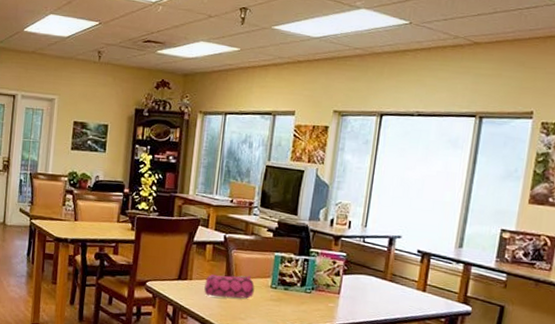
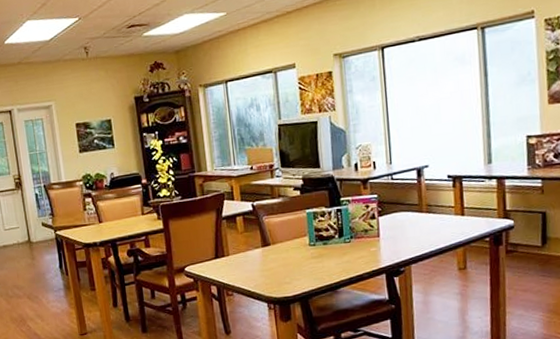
pencil case: present [204,274,255,299] -> none [243,238,294,268]

